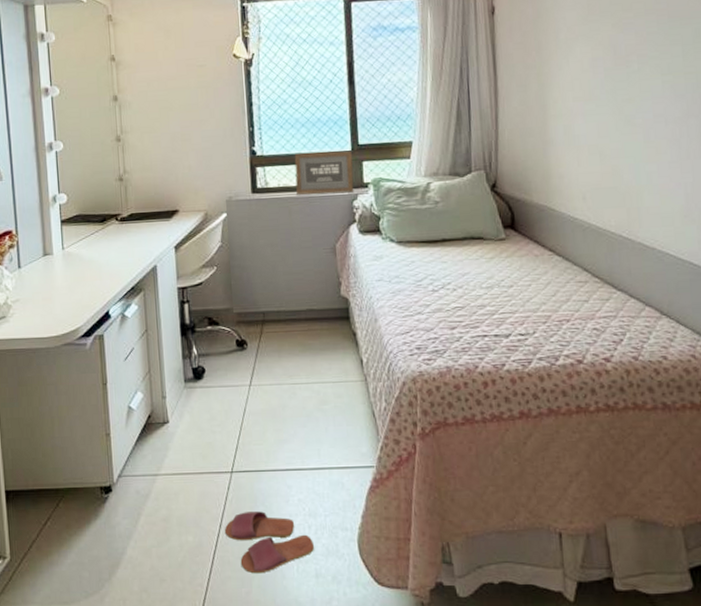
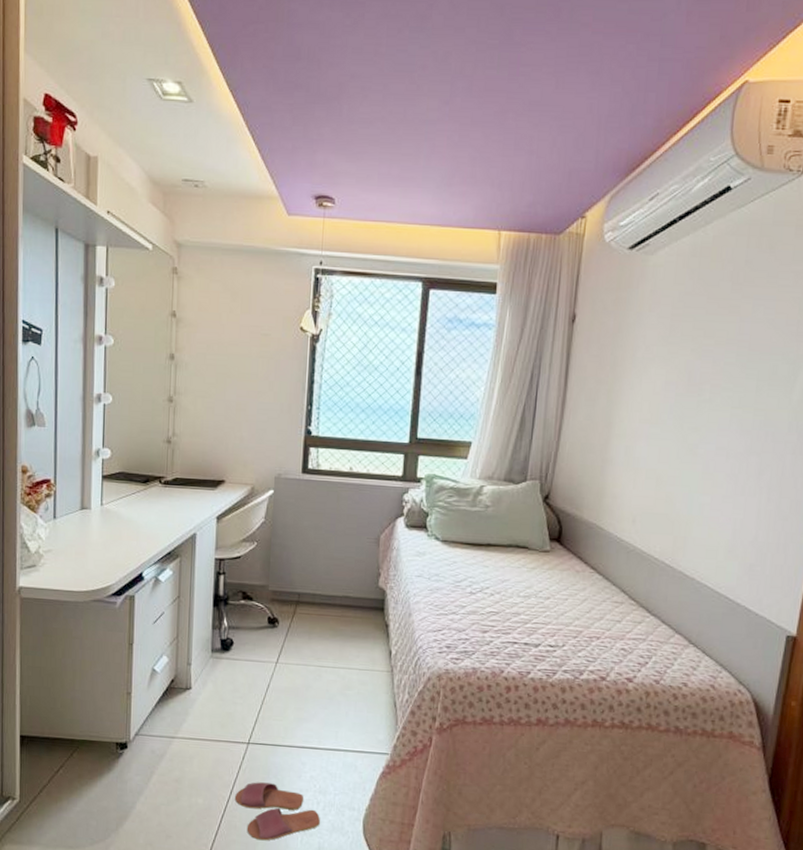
picture frame: present [294,150,354,195] -> none [347,438,409,486]

